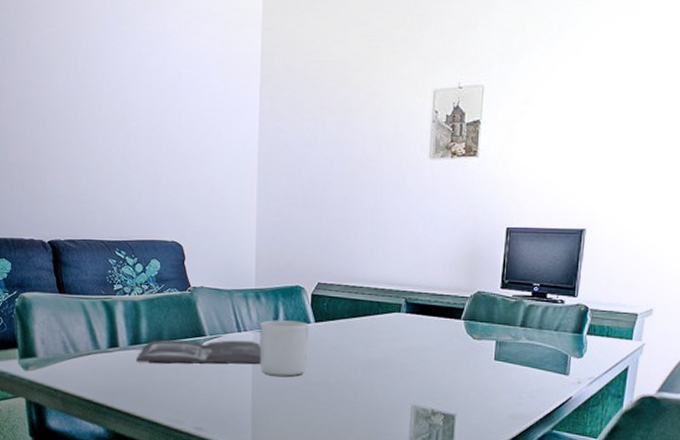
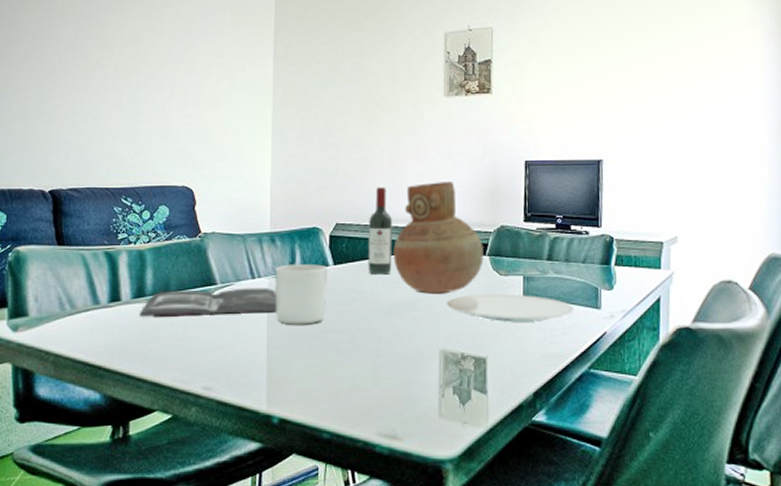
wine bottle: none [347,248,373,334] -> present [368,187,393,275]
vase: none [372,246,459,354] -> present [393,182,484,294]
plate: none [421,355,543,384] -> present [447,294,574,322]

